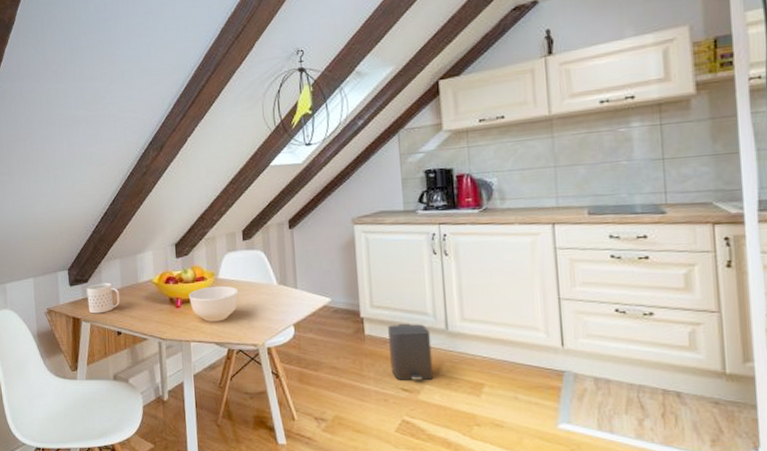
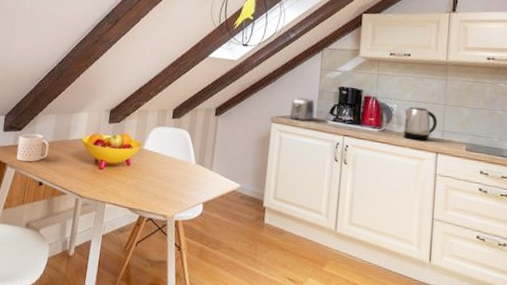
bowl: present [189,285,239,322] -> none [113,155,160,189]
toaster: none [372,190,401,218] -> present [290,98,315,122]
pedal bin: present [388,323,434,380] -> none [282,217,321,274]
kettle: none [507,174,549,215] -> present [403,106,438,142]

